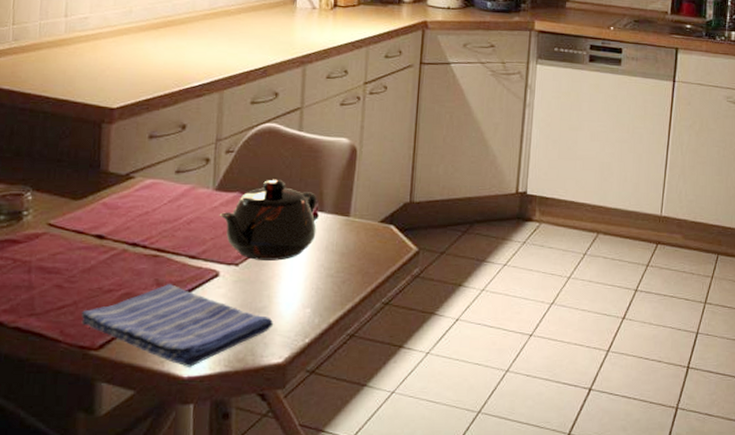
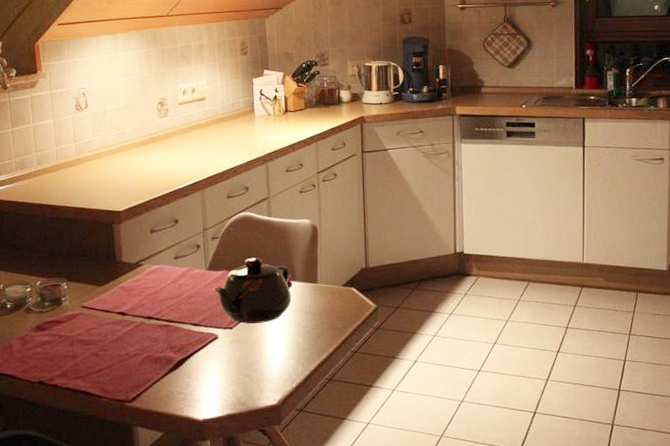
dish towel: present [81,284,273,367] -> none [115,347,265,412]

